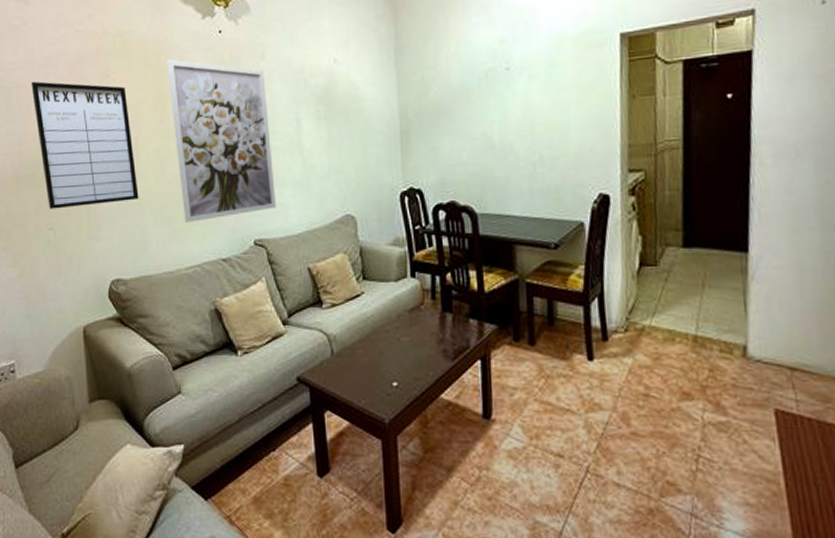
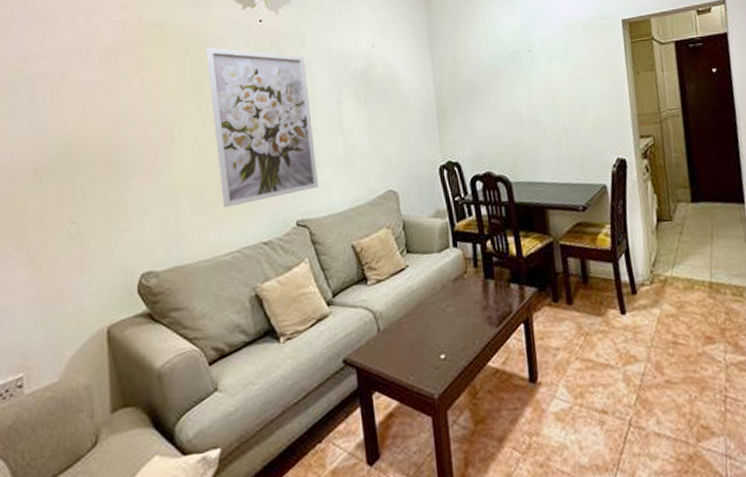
writing board: present [31,81,139,209] -> none [58,71,174,202]

